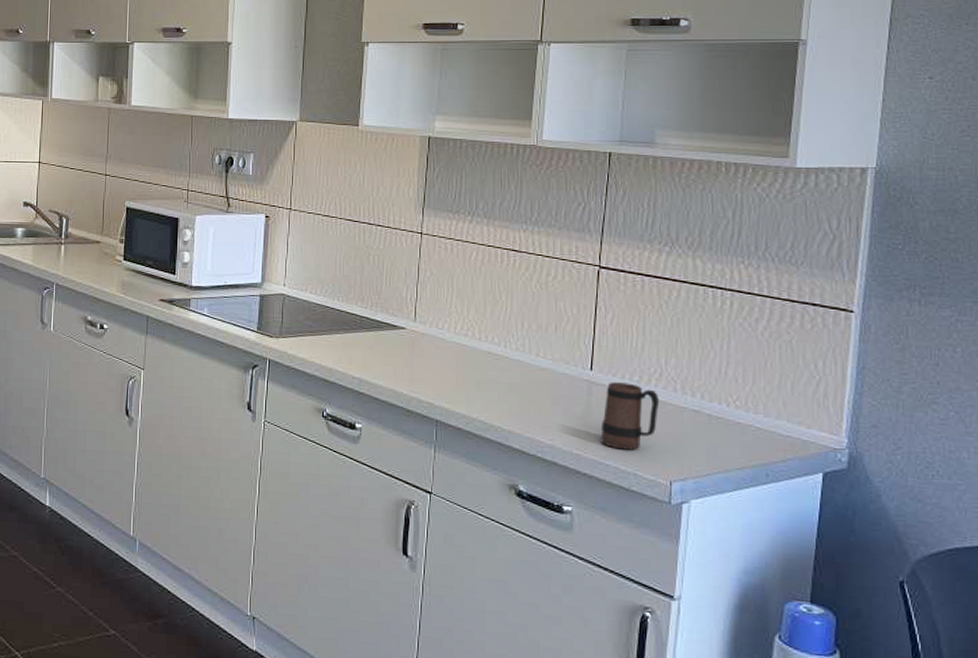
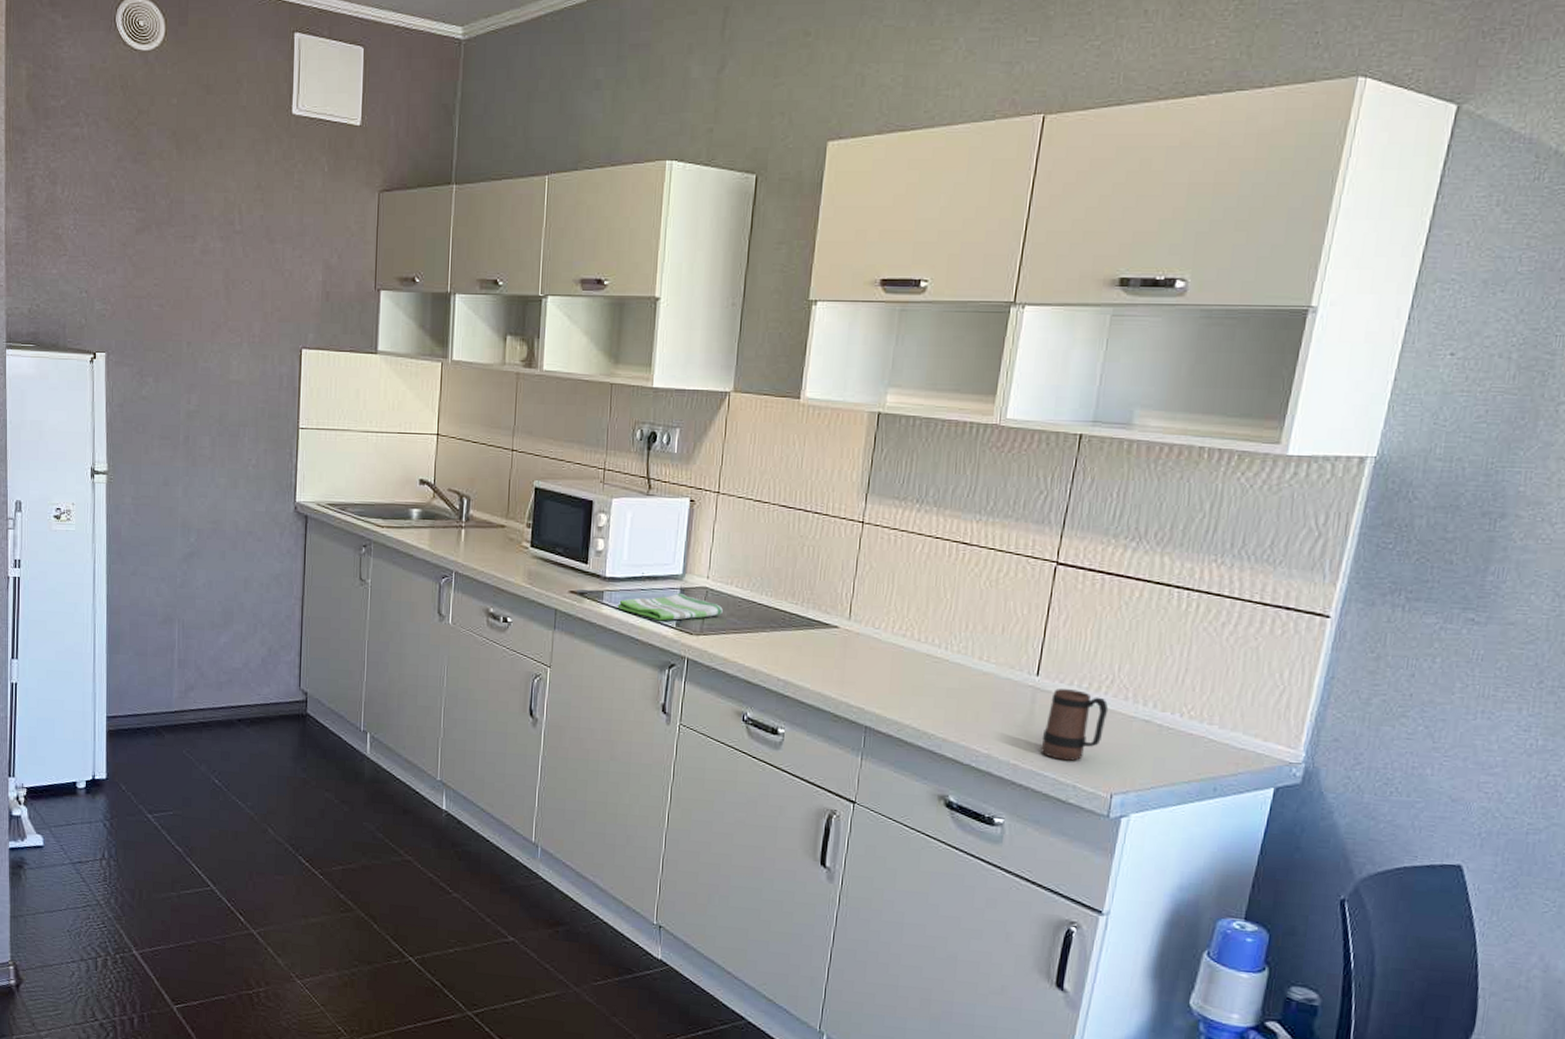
dish towel: none [203,299,299,325] -> present [617,592,723,621]

